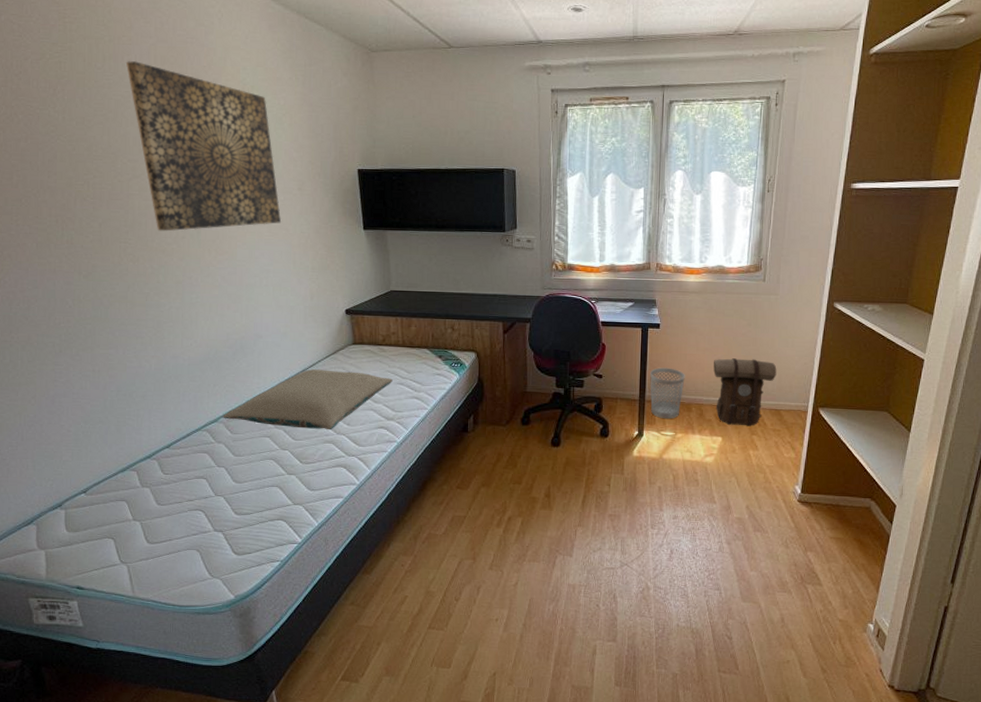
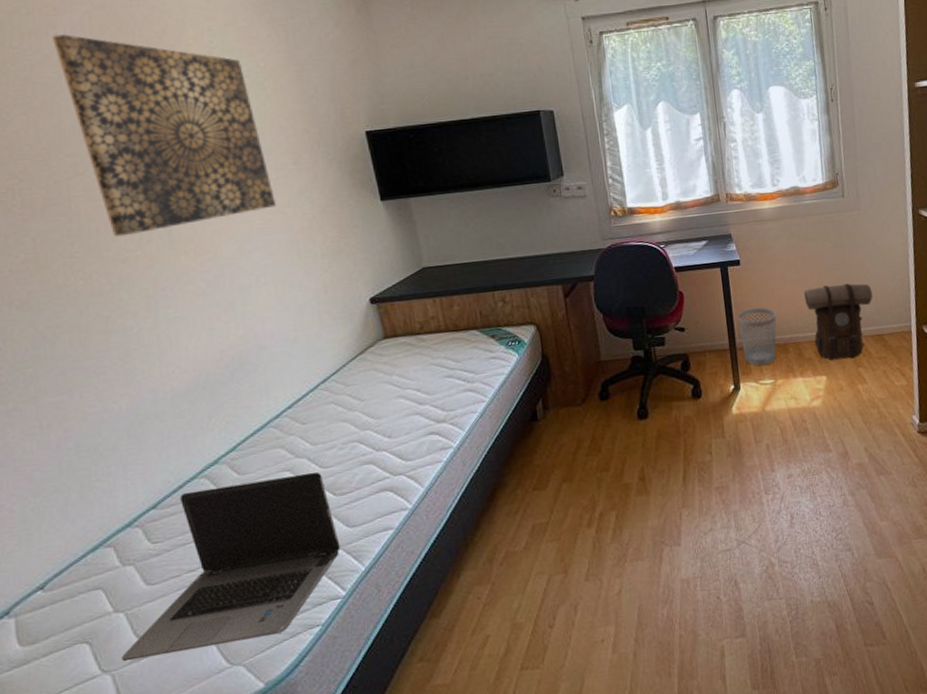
laptop computer: none [135,440,301,561] -> present [121,472,340,662]
pillow: present [223,369,393,429] -> none [225,370,439,458]

